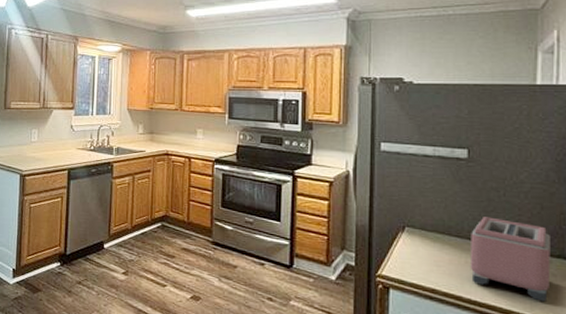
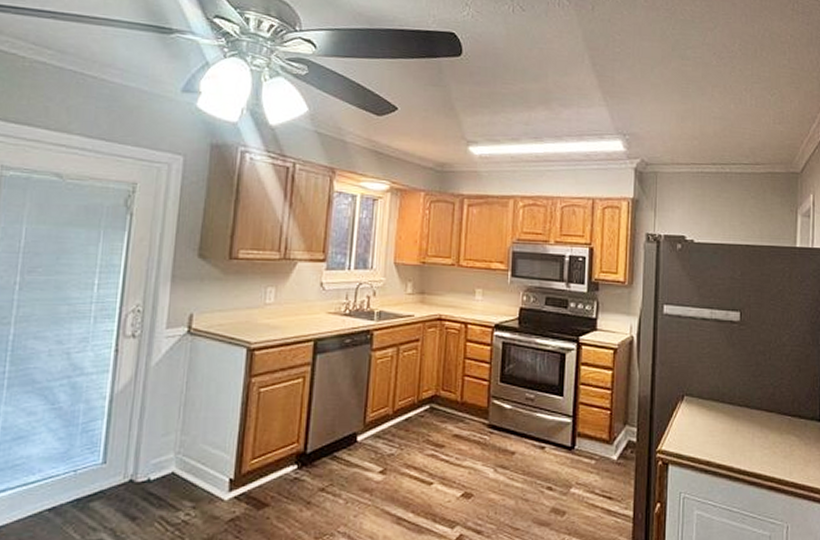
toaster: present [470,217,551,302] -> none [740,382,806,465]

